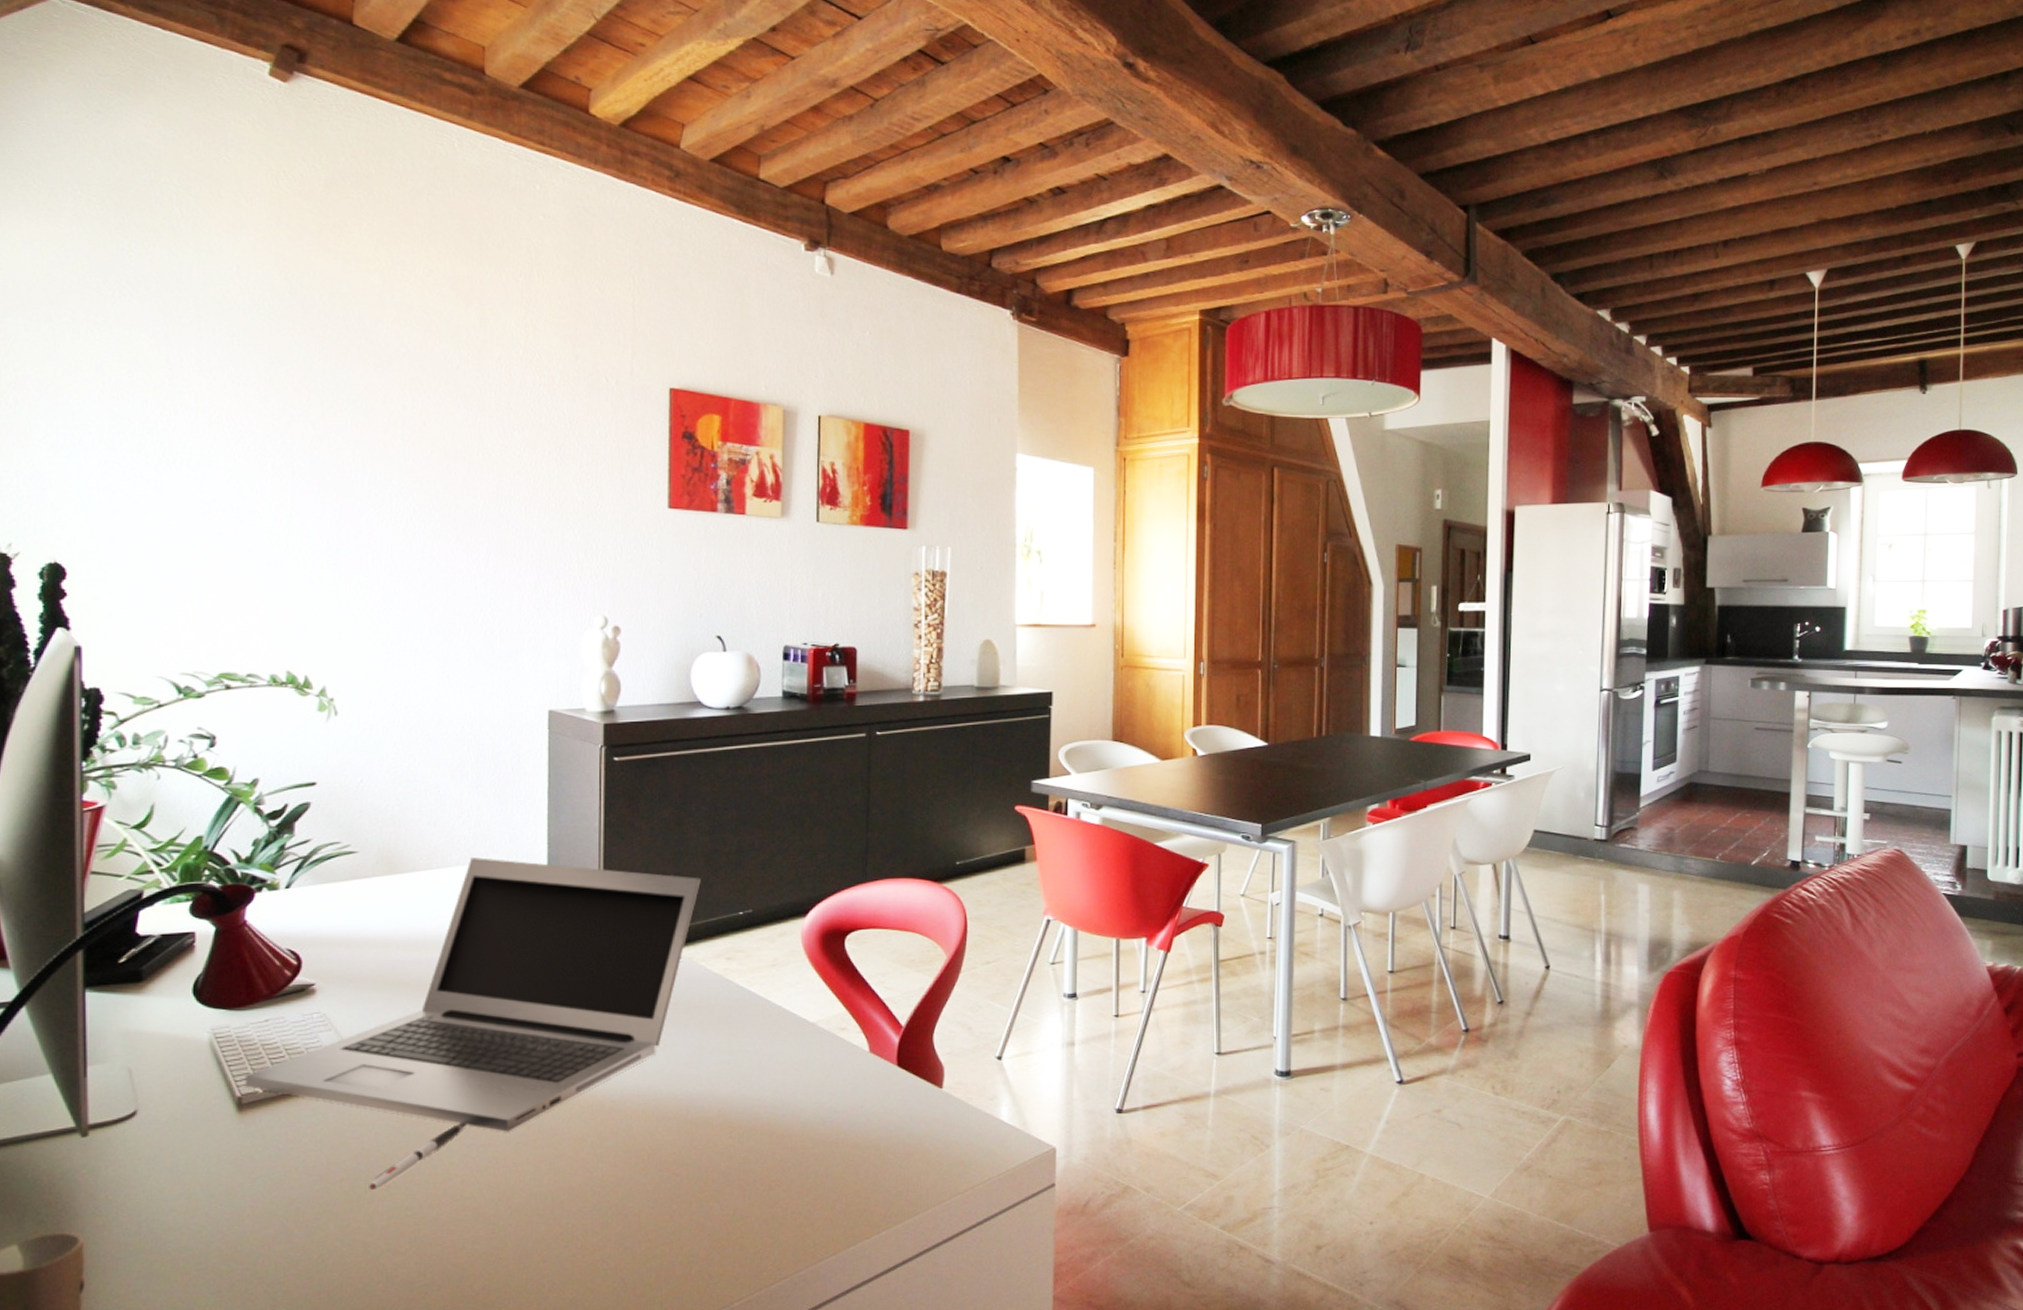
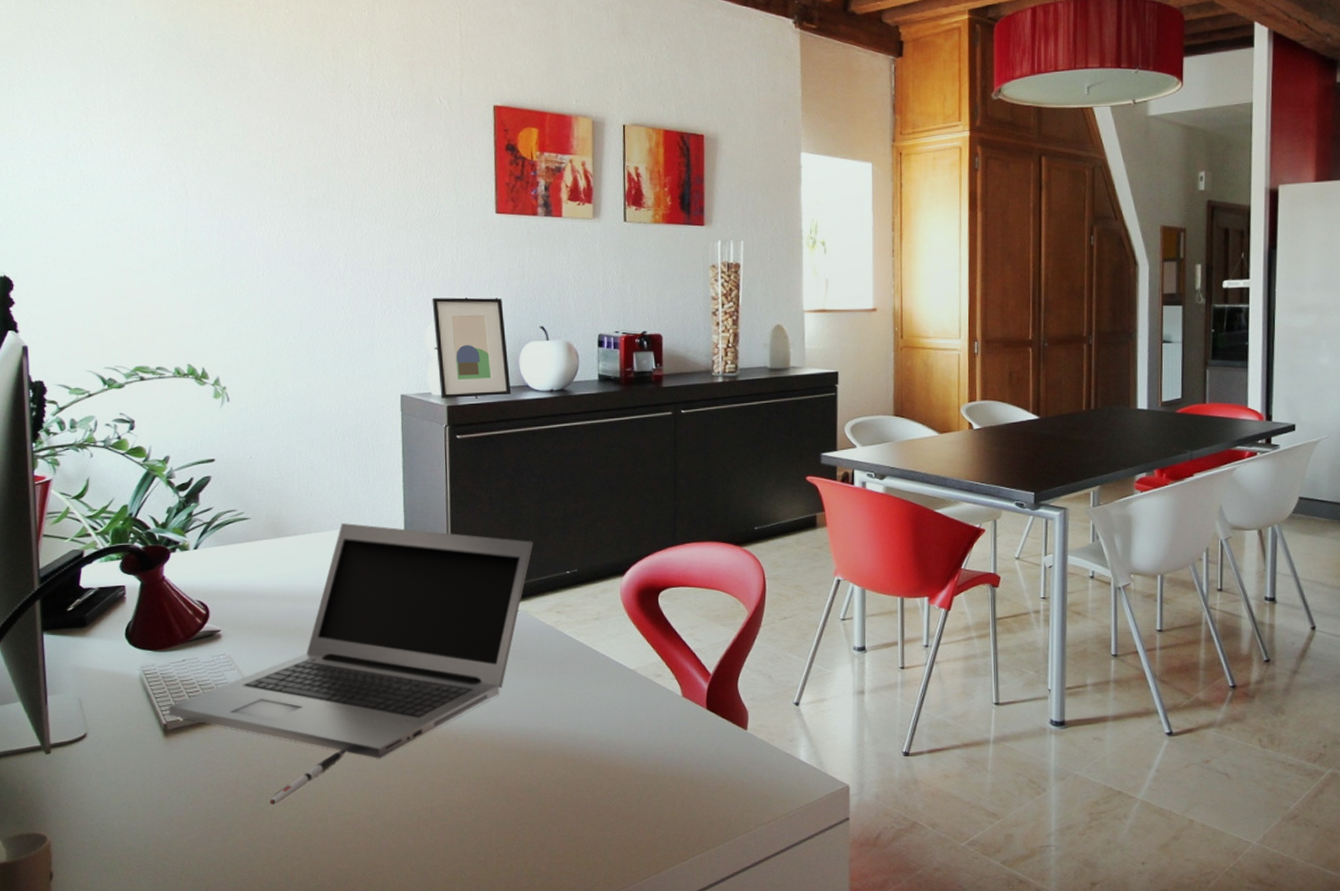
picture frame: none [589,601,681,716] -> present [432,297,512,399]

